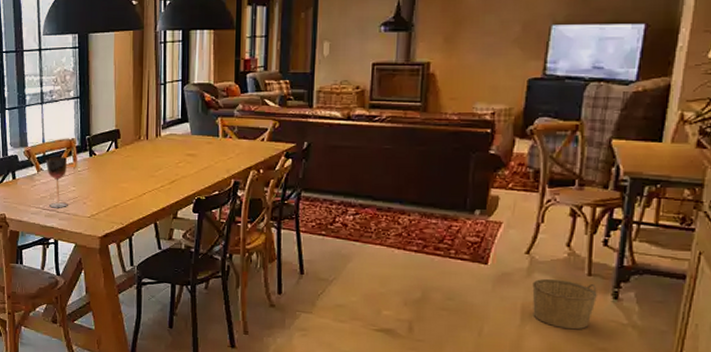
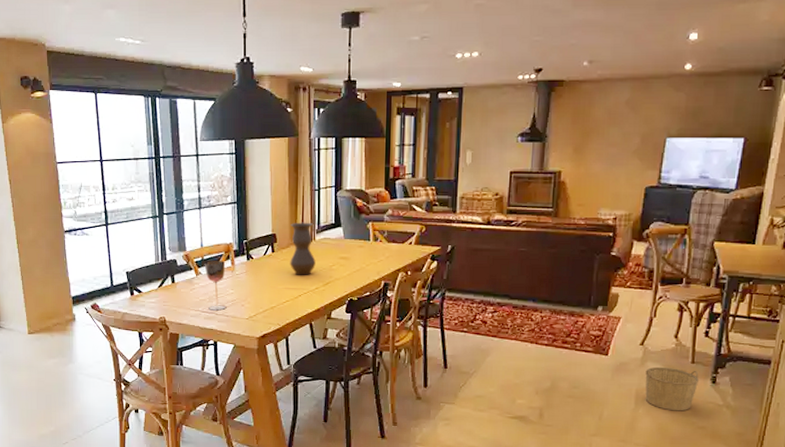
vase: none [134,117,161,173] -> present [290,222,316,275]

